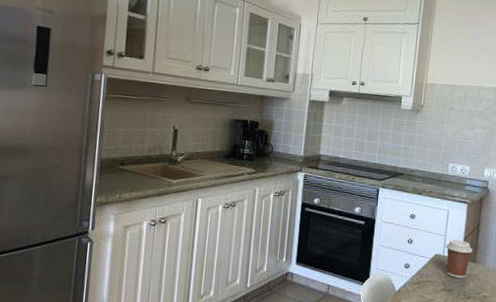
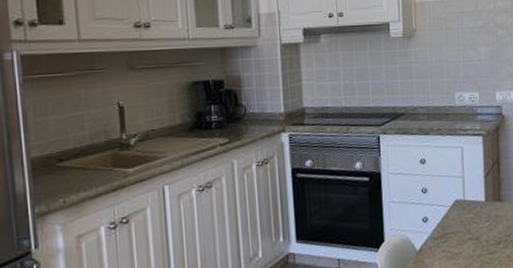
coffee cup: present [446,239,473,279] -> none [465,178,496,223]

